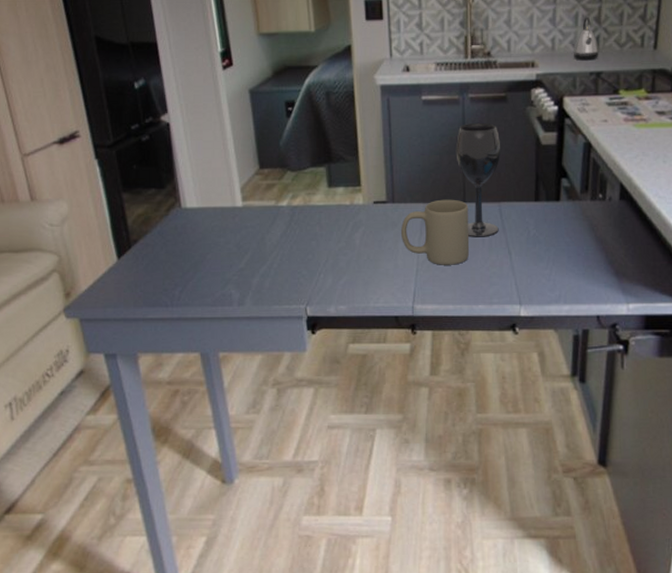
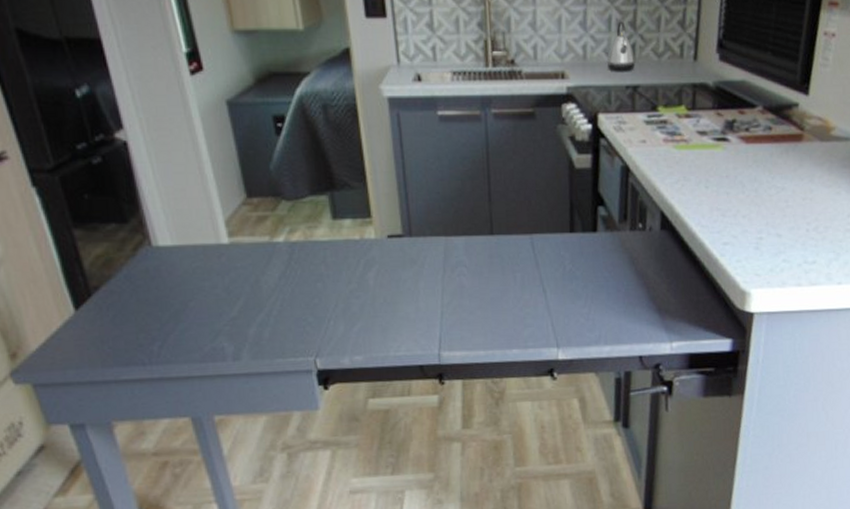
mug: present [400,199,470,265] -> none [420,231,500,307]
wine glass: present [455,122,501,237] -> none [479,142,532,274]

